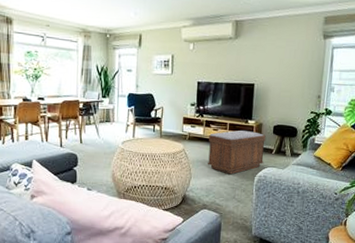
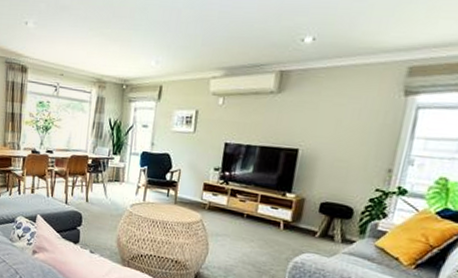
bench: present [207,130,266,175] -> none [228,203,309,256]

